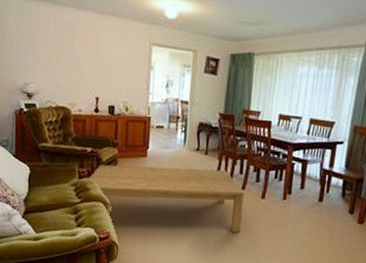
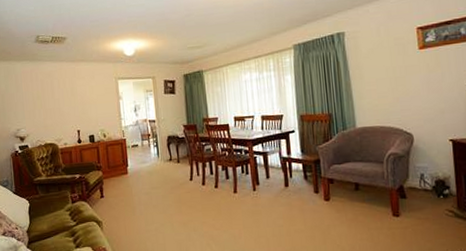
coffee table: present [86,164,245,233] -> none [79,174,222,229]

